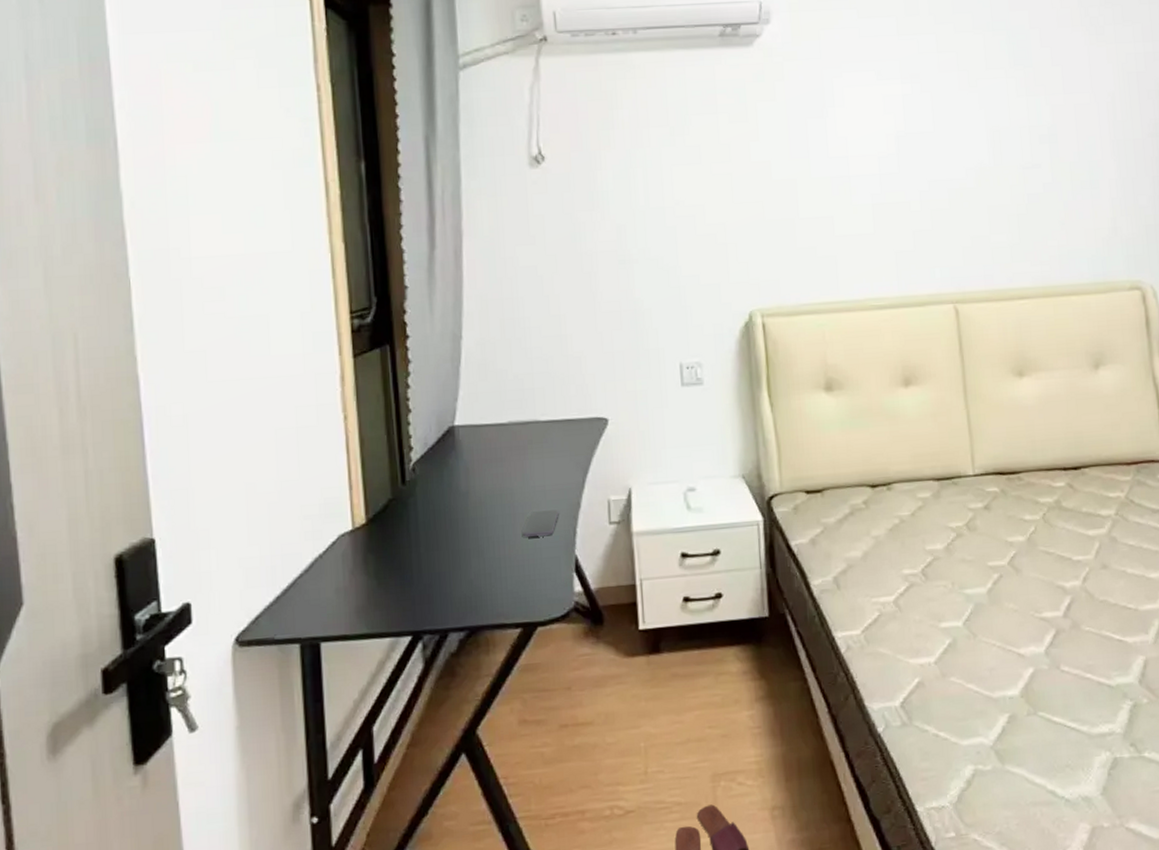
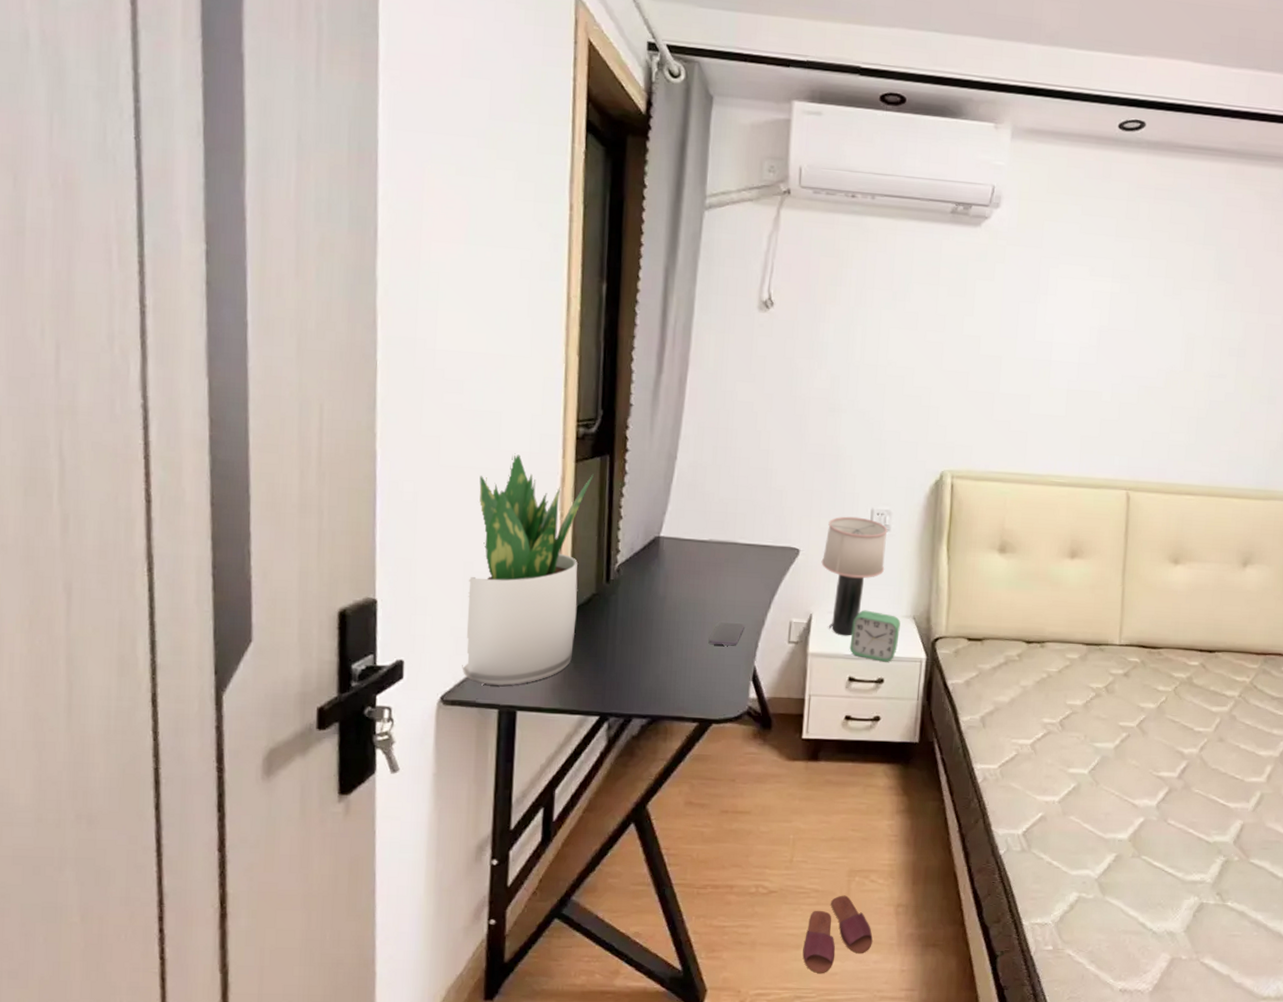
planter: none [251,357,375,618] -> present [462,453,594,686]
table lamp: none [633,374,704,507] -> present [821,516,888,635]
alarm clock: none [677,475,730,531] -> present [849,610,901,662]

